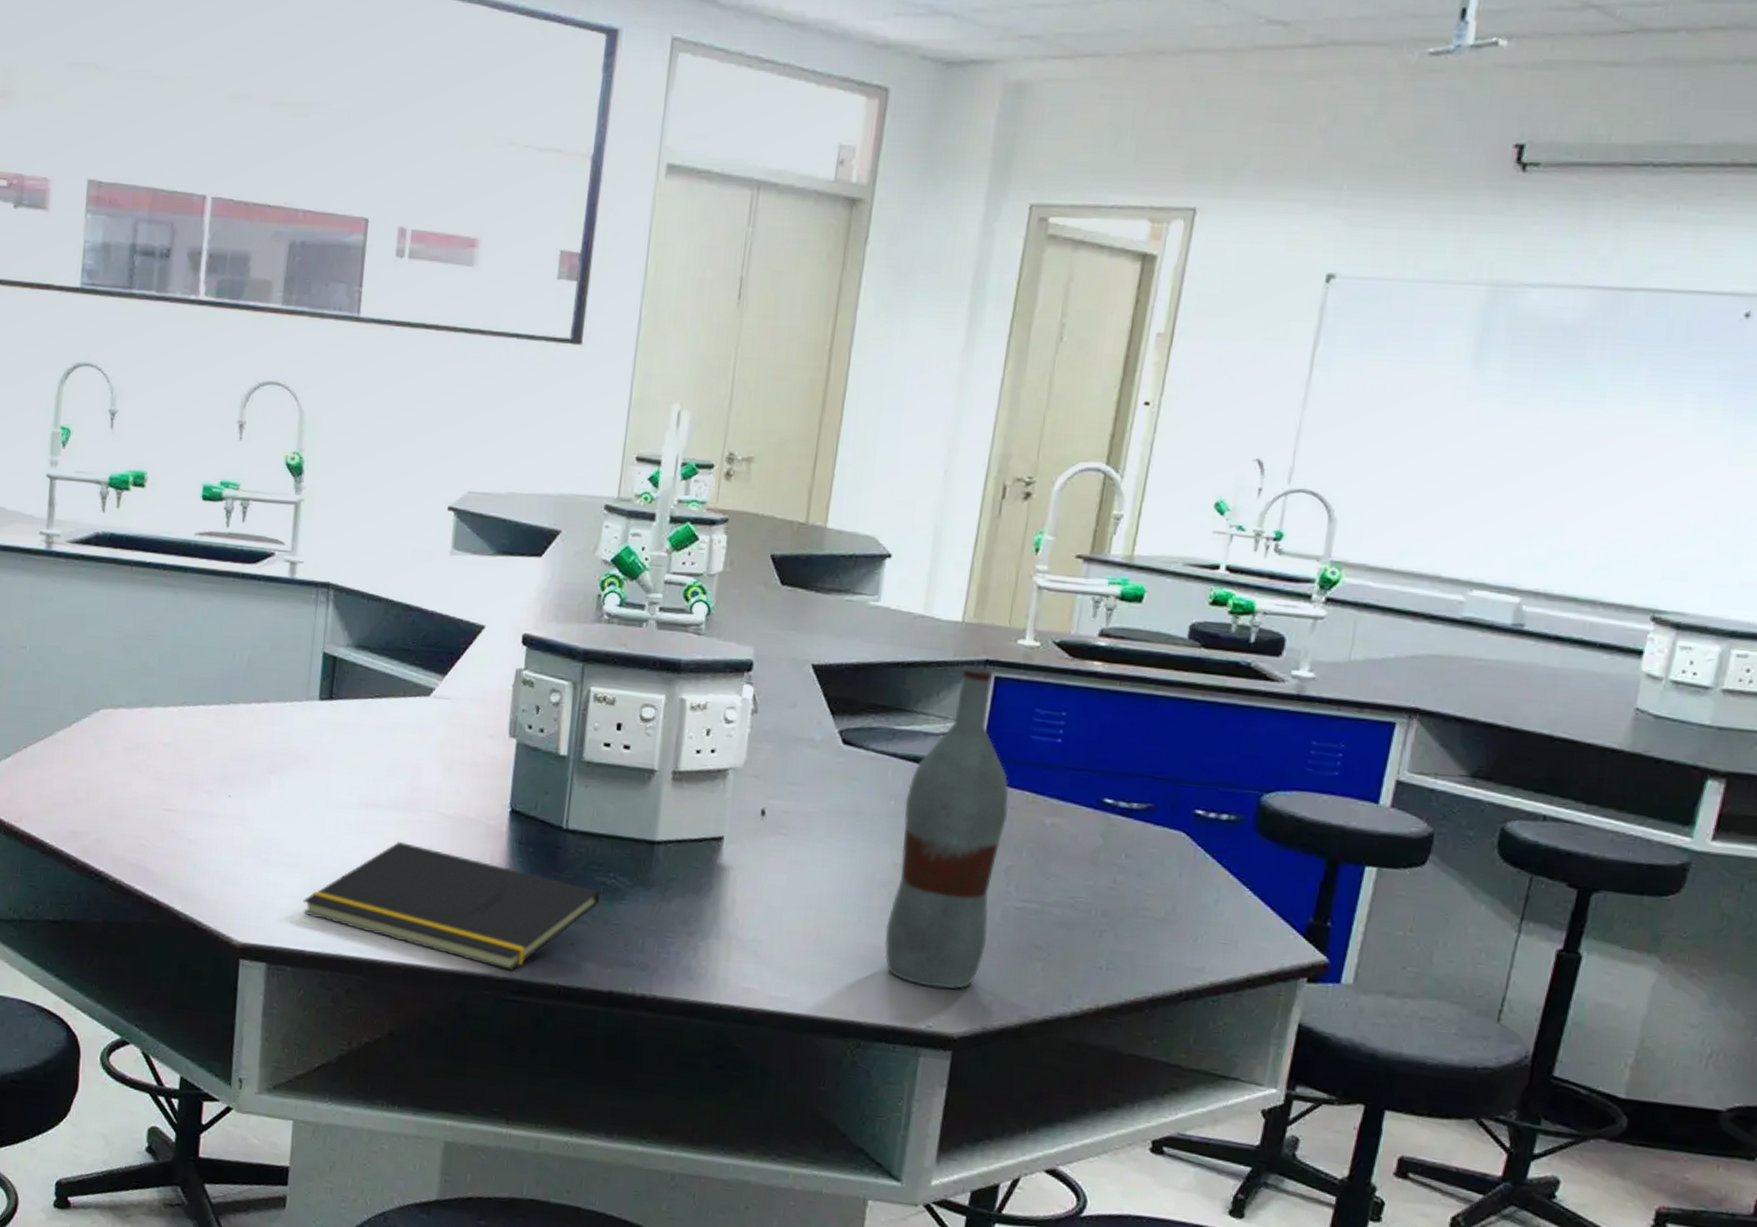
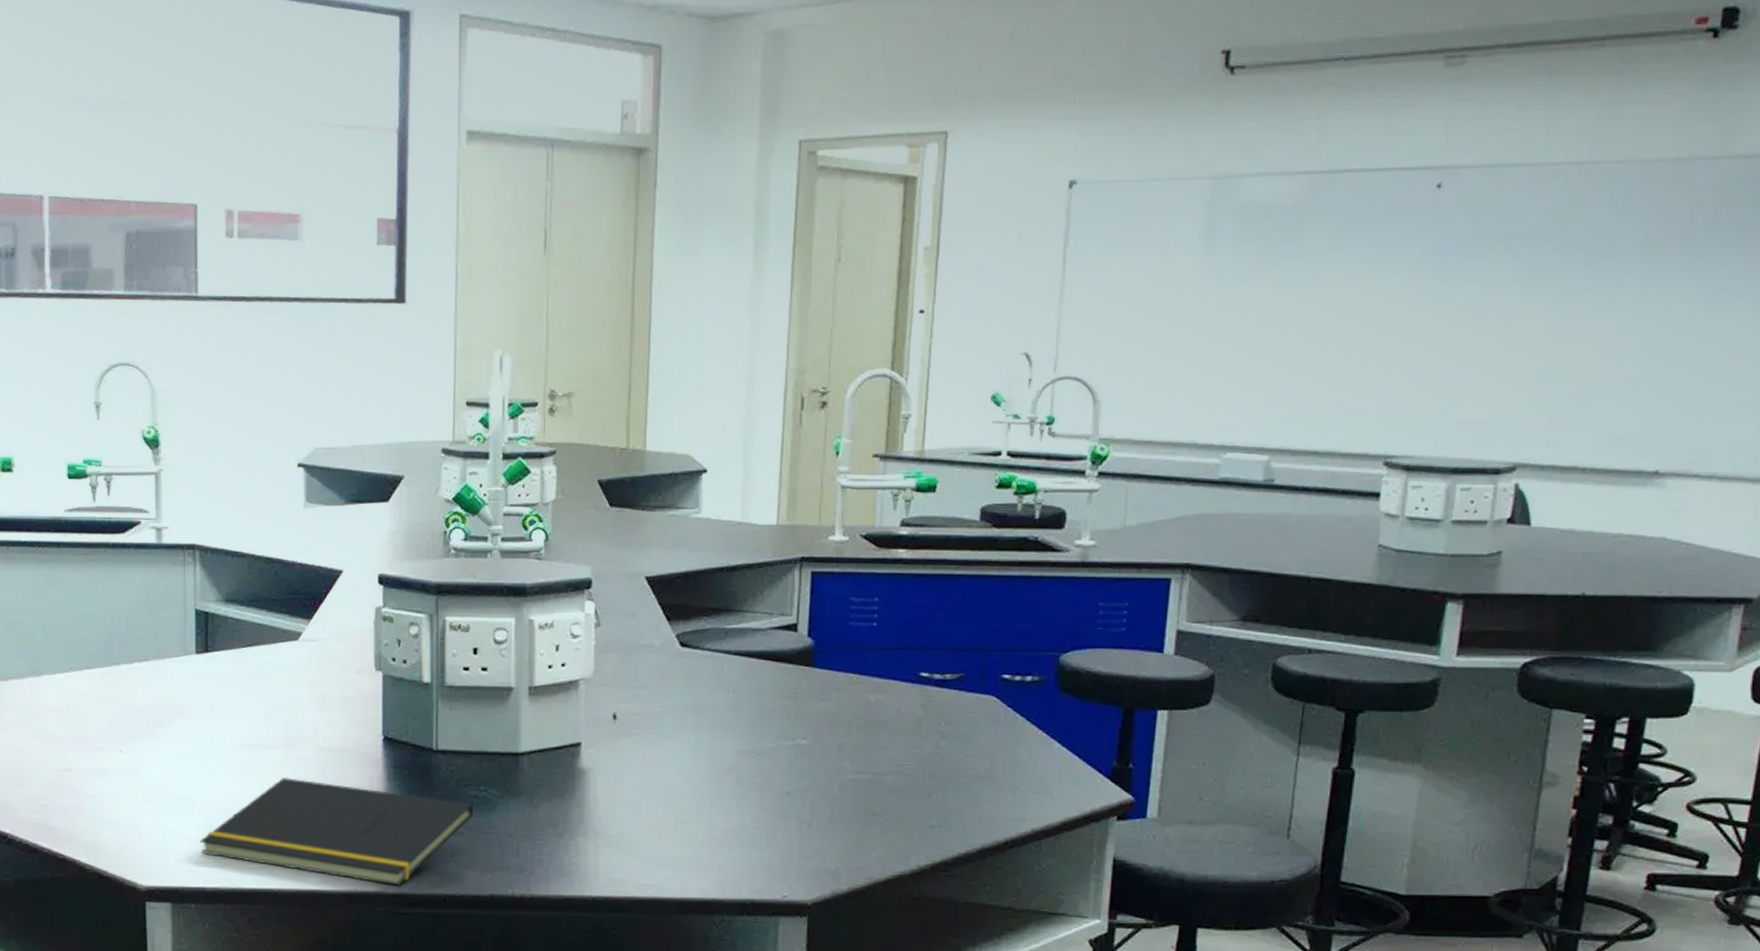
bottle: present [884,664,1009,989] -> none [737,563,835,860]

